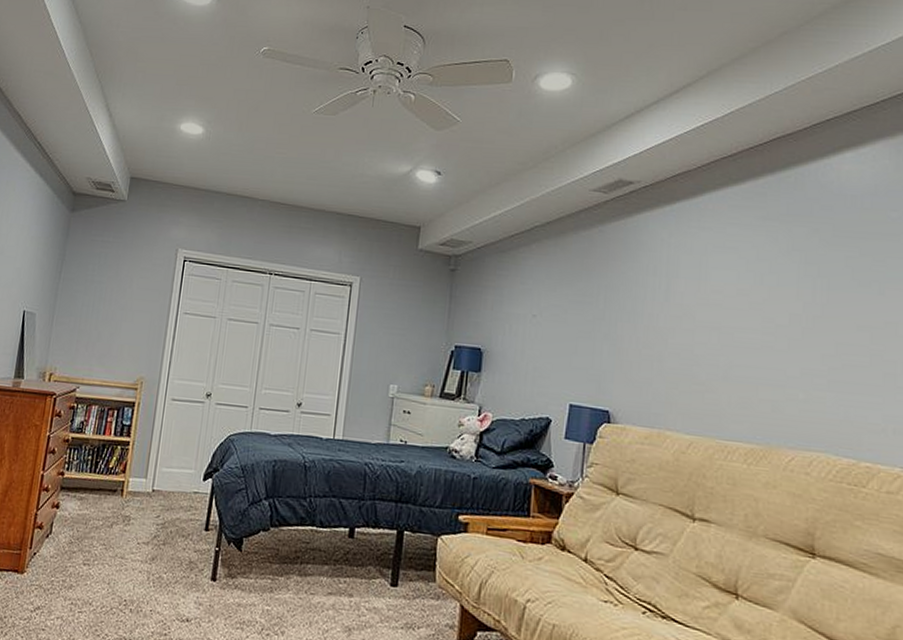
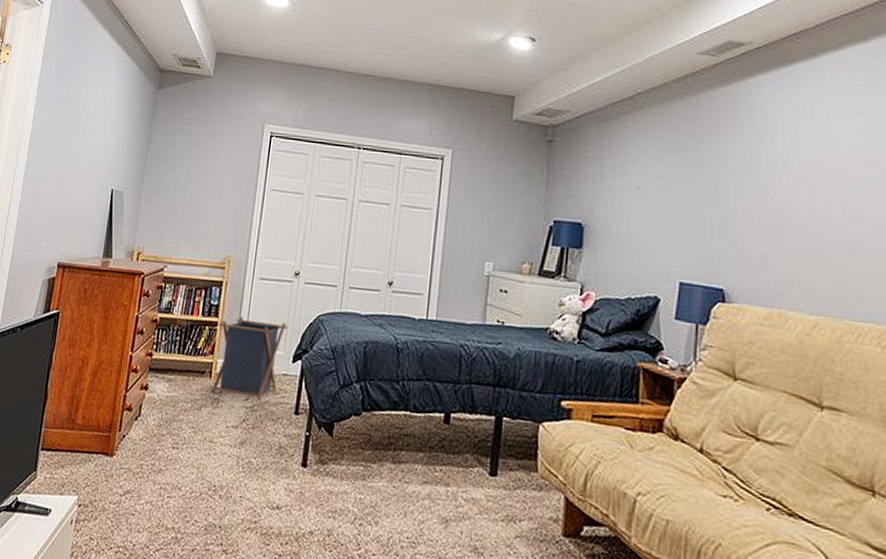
laundry basket: none [122,437,200,519] -> present [211,317,288,402]

